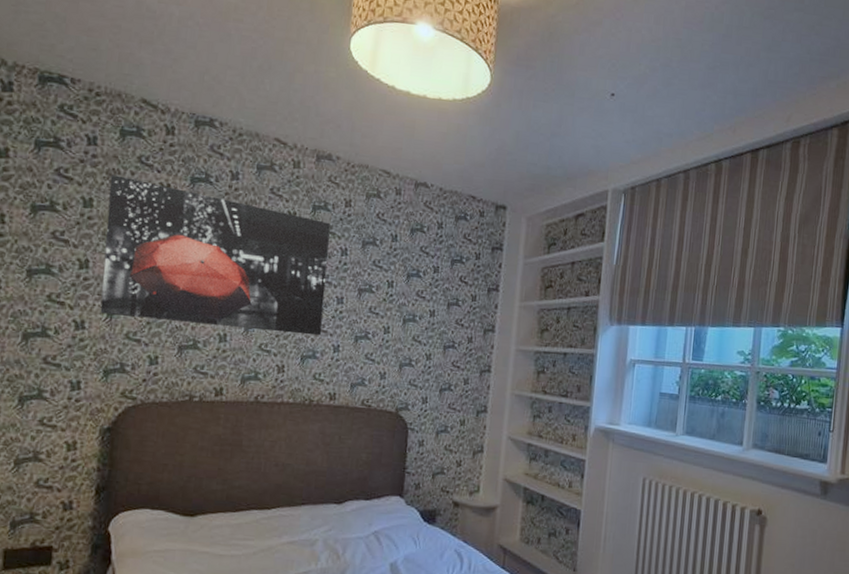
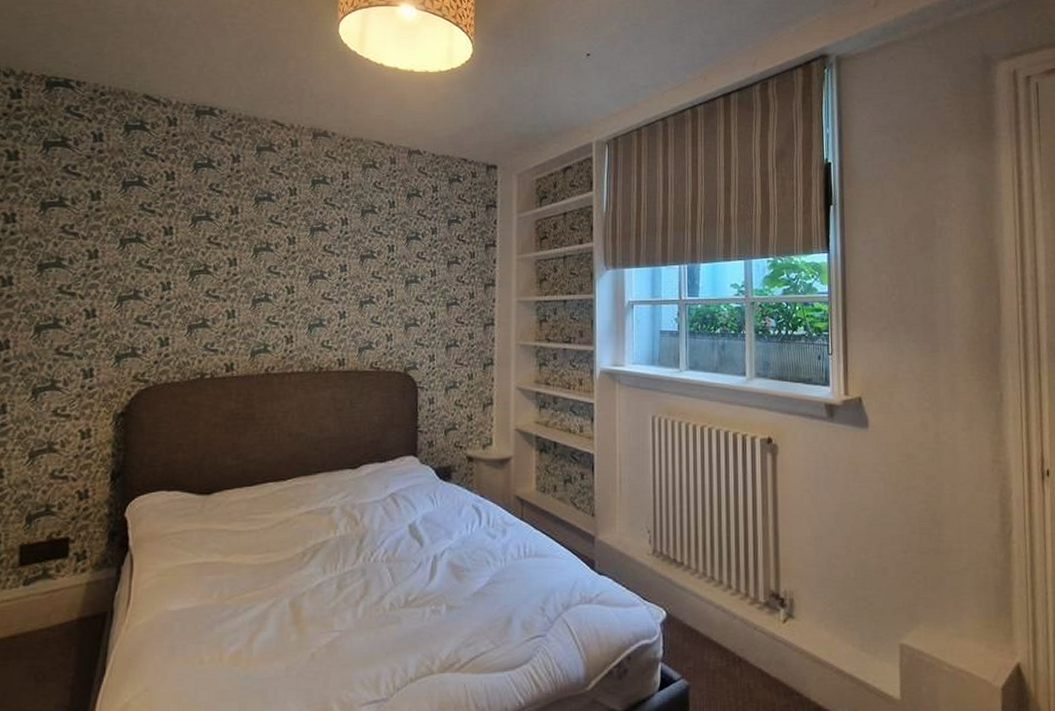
wall art: present [100,175,331,336] -> none [110,167,330,304]

